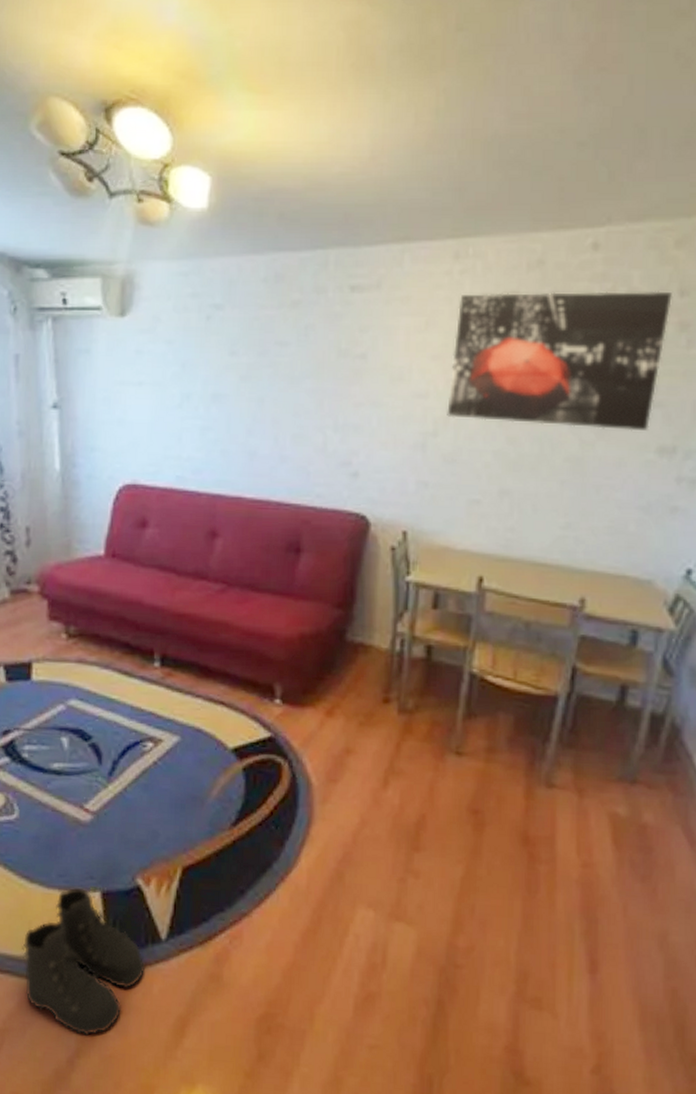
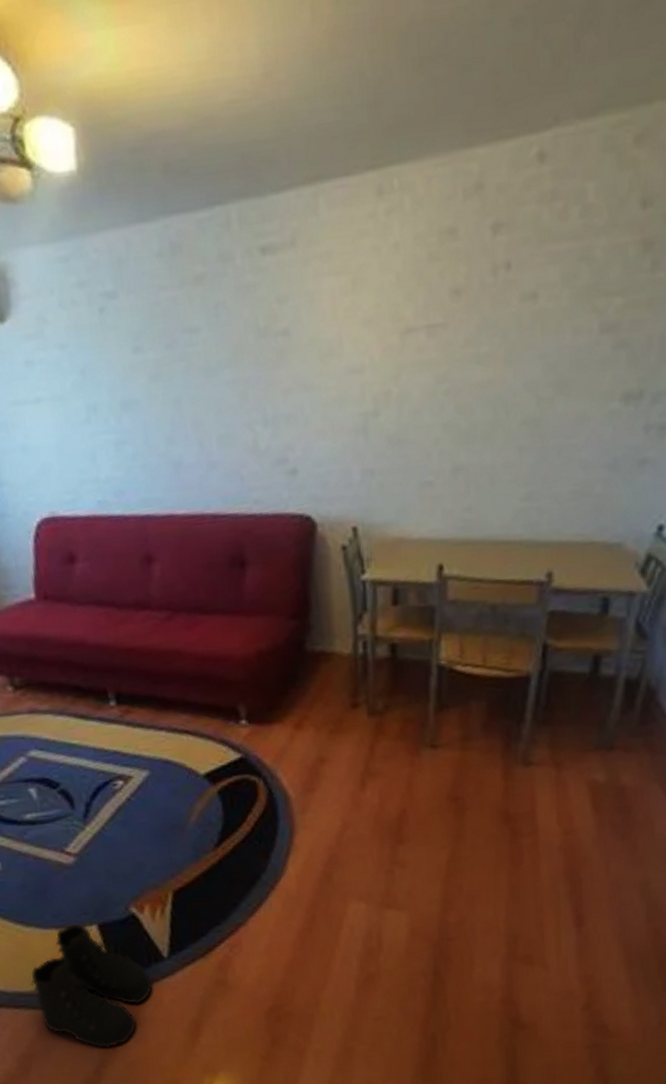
wall art: present [447,291,673,431] -> none [386,204,635,392]

